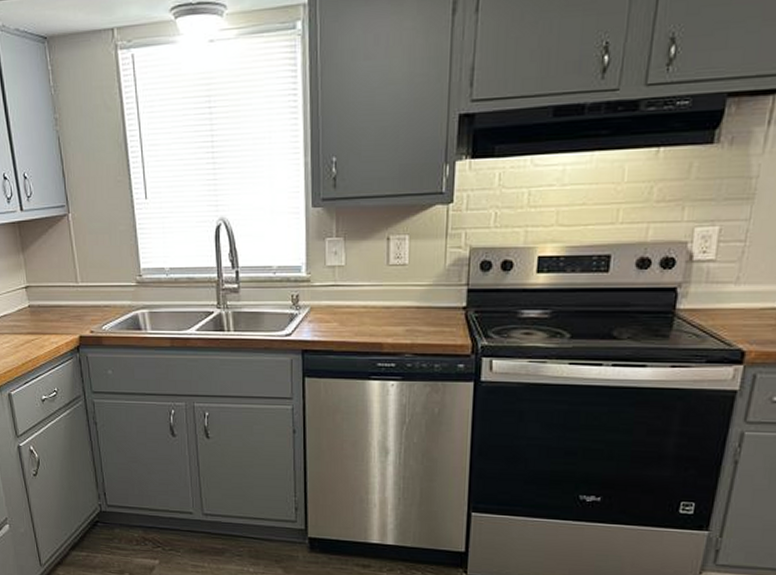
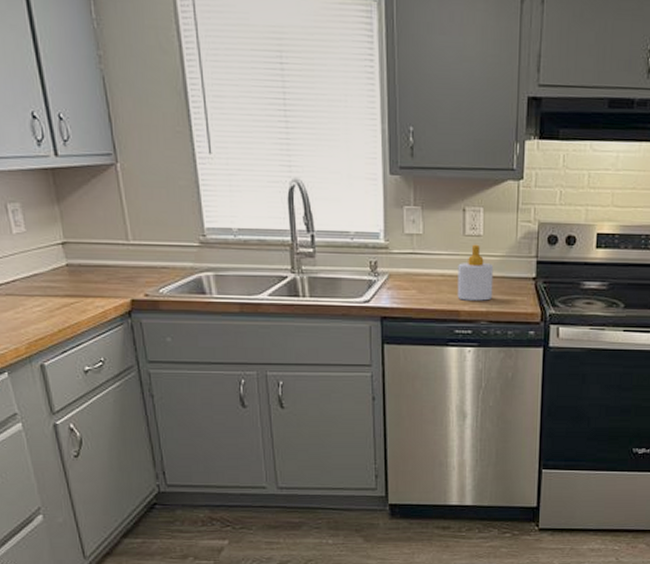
soap bottle: none [380,274,420,333] -> present [457,244,494,301]

